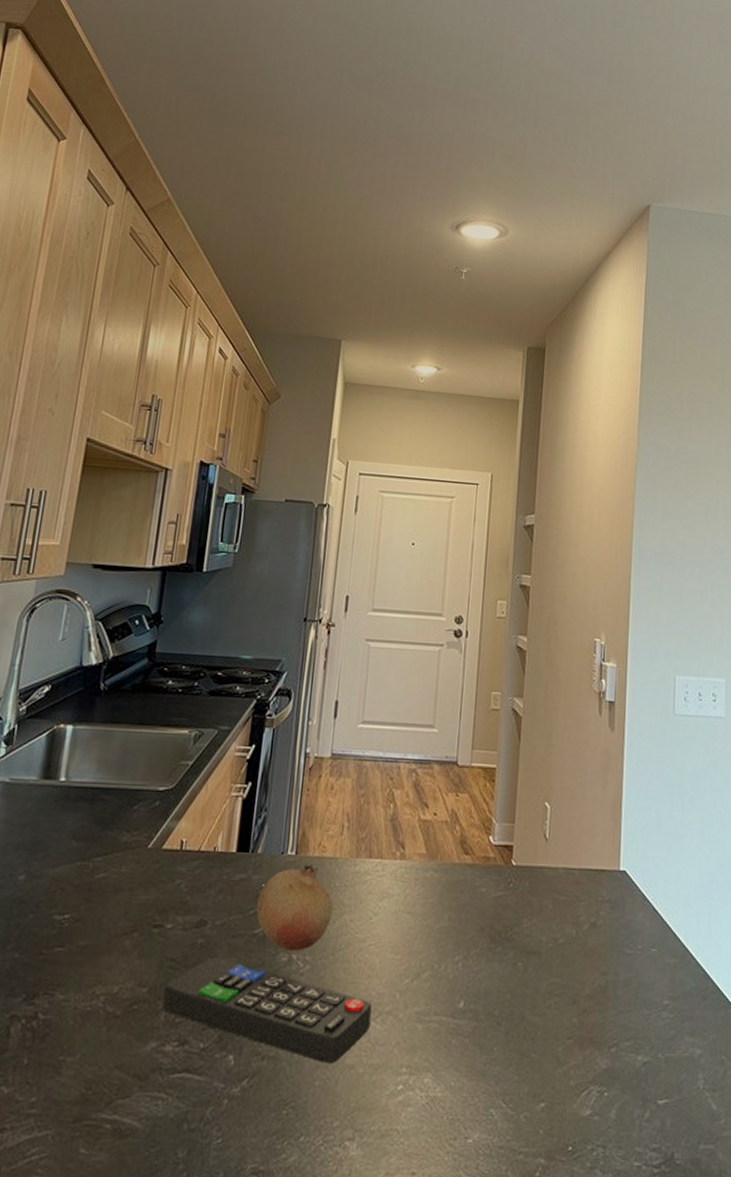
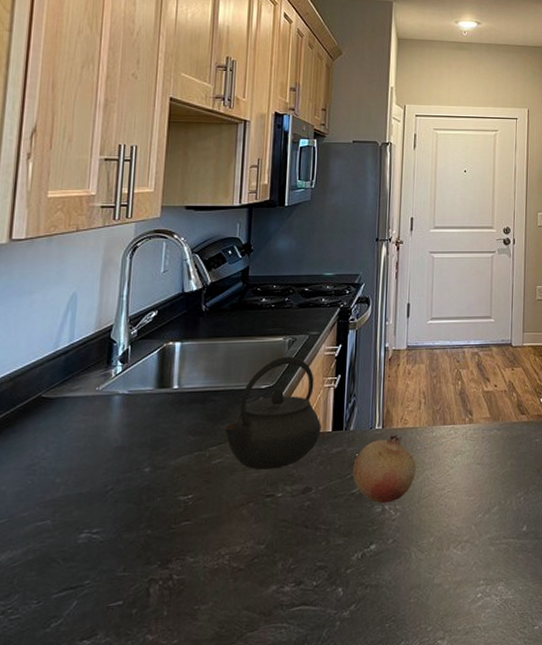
kettle: none [112,753,225,893] -> present [224,356,321,470]
remote control: present [162,957,372,1063] -> none [279,515,453,585]

